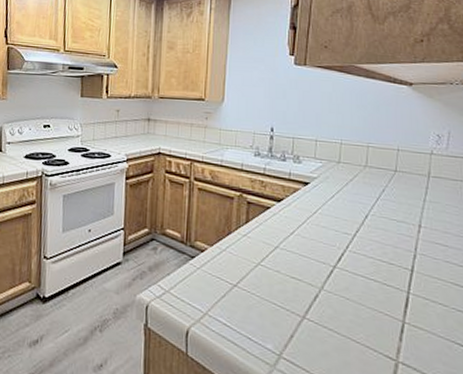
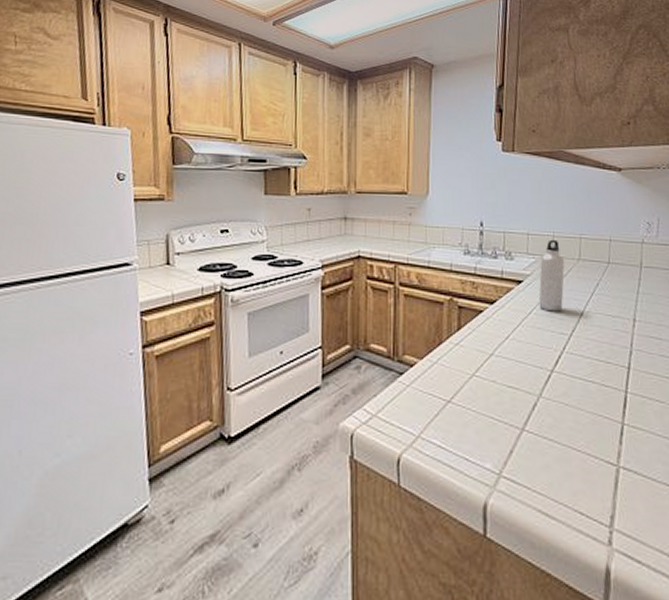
water bottle: none [324,146,351,213] -> present [538,239,565,312]

